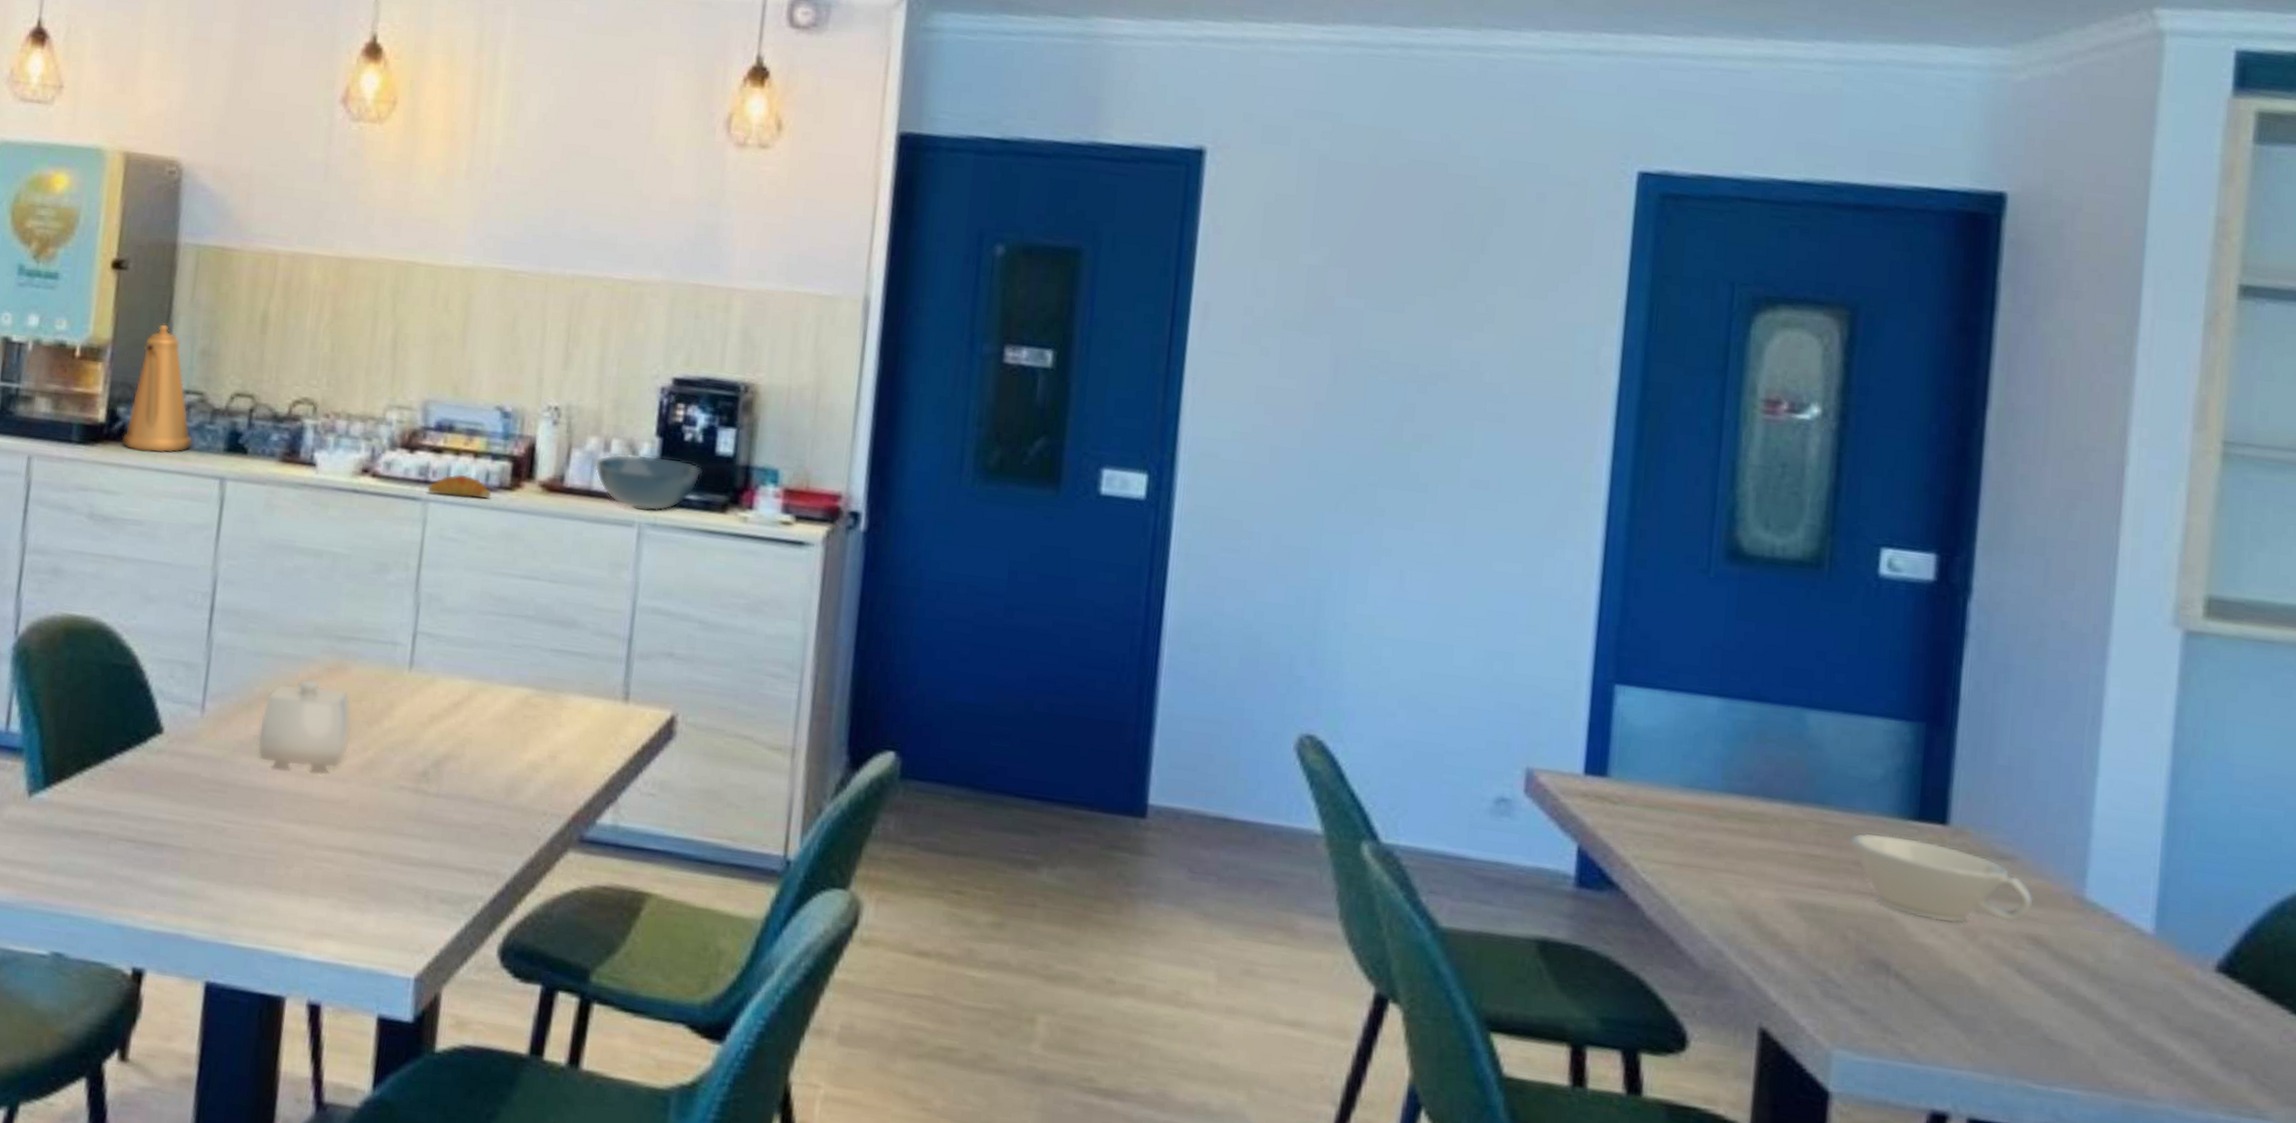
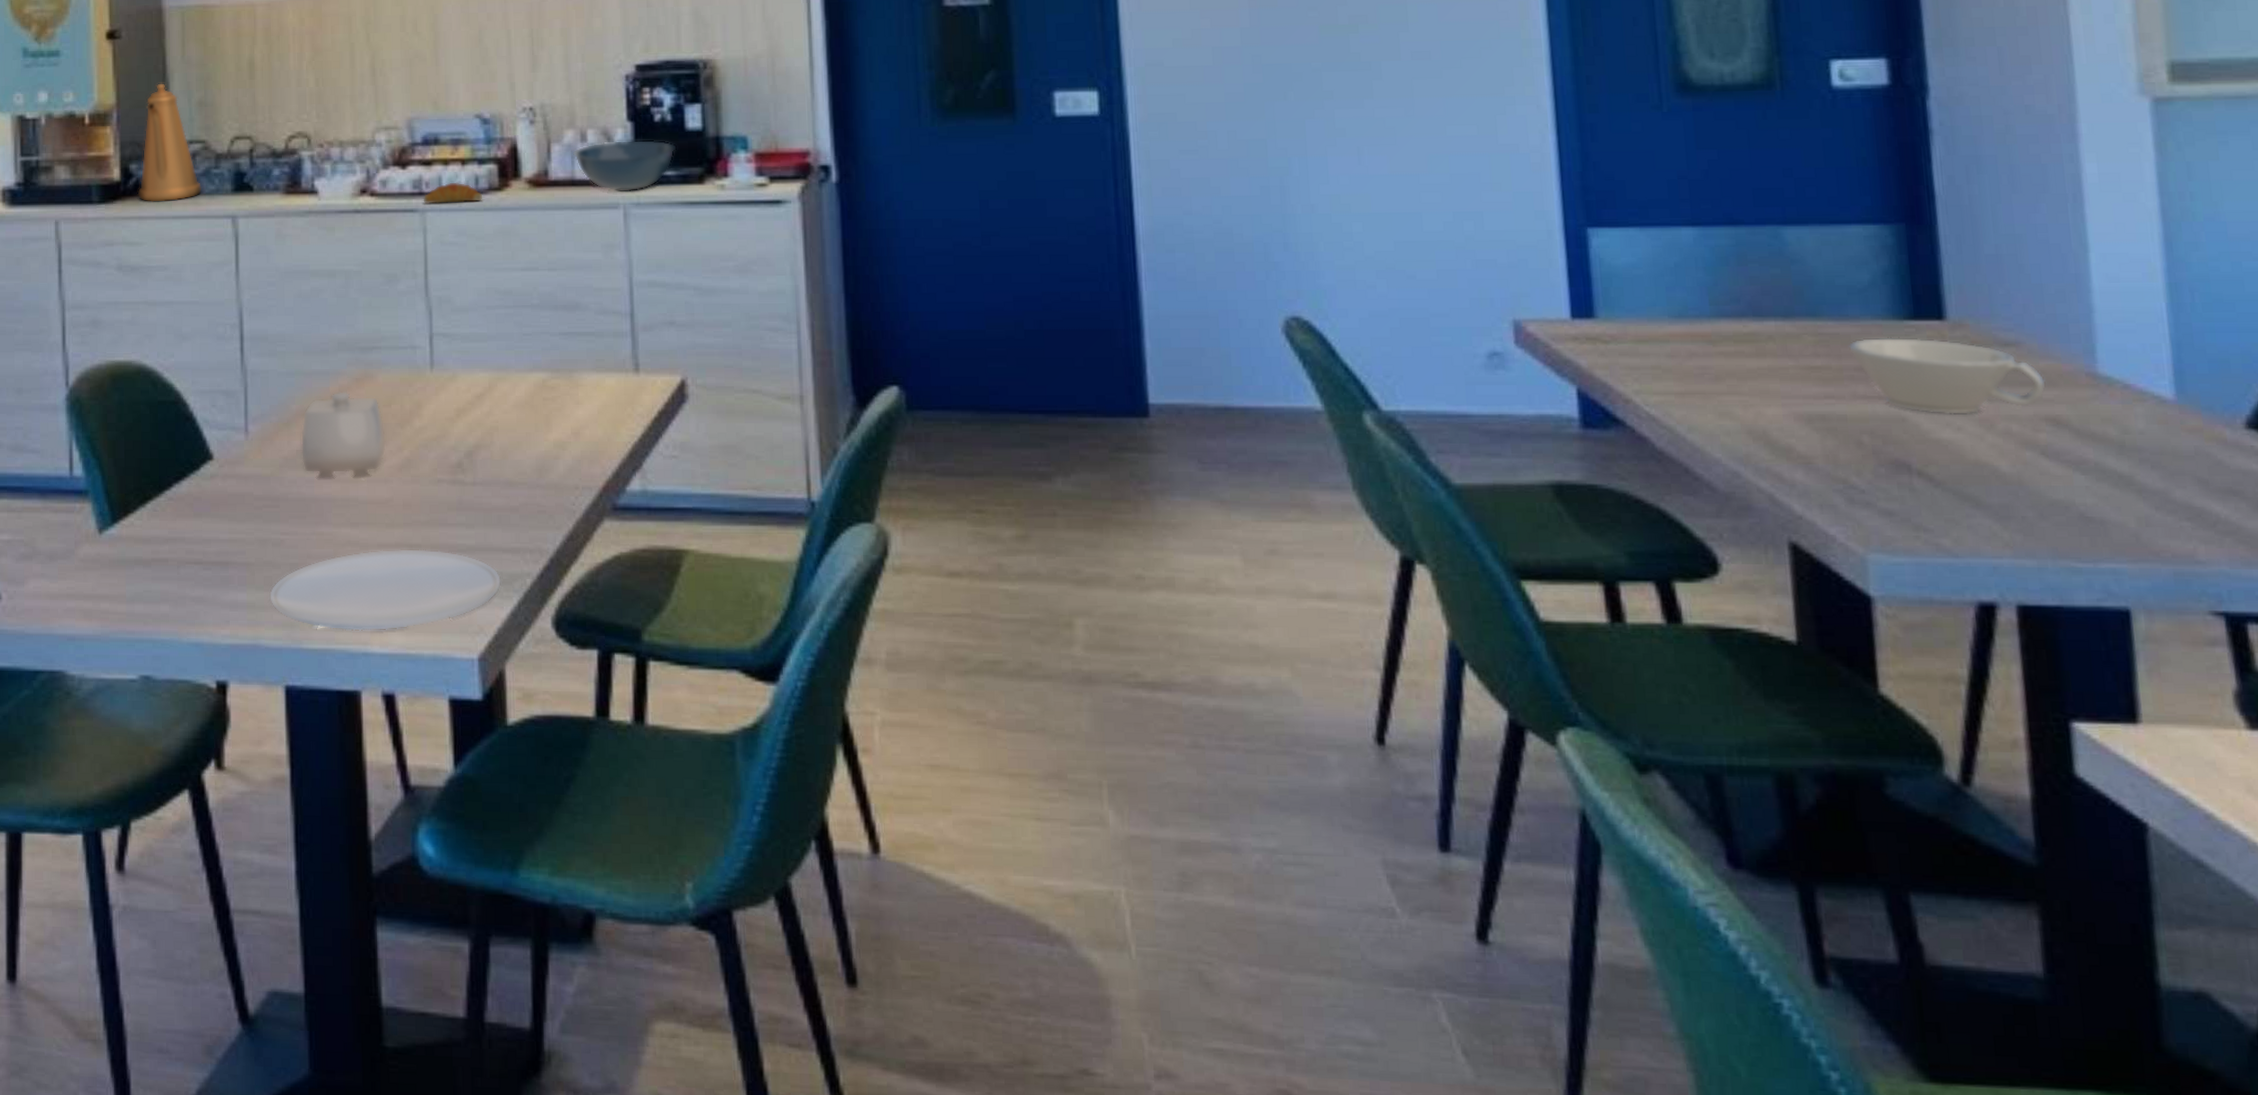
plate: none [202,851,451,938] -> present [269,549,501,631]

